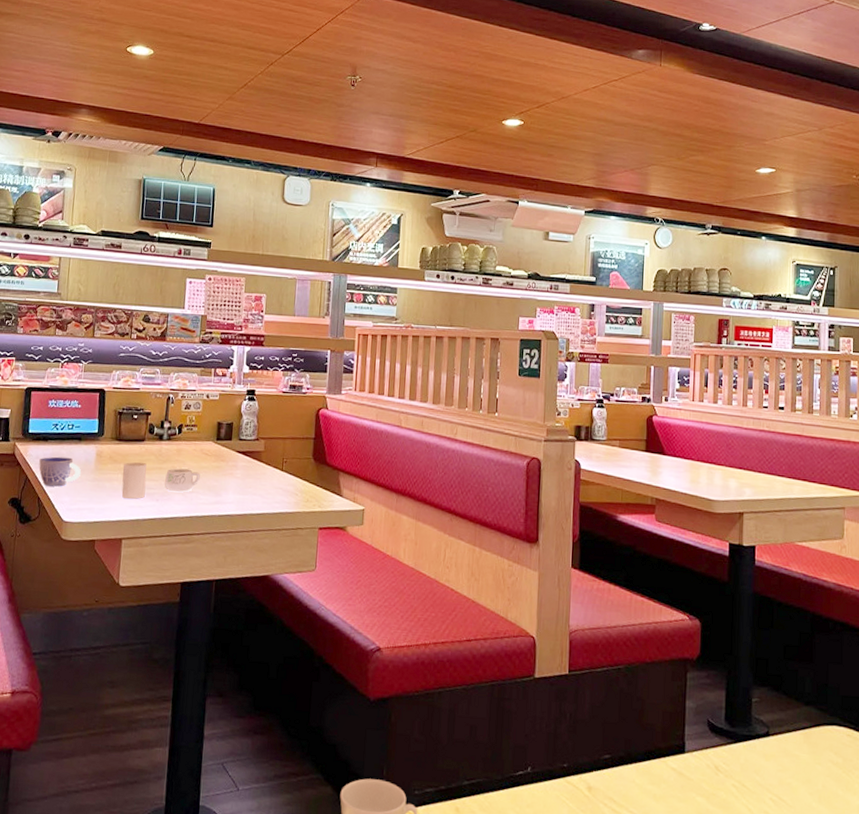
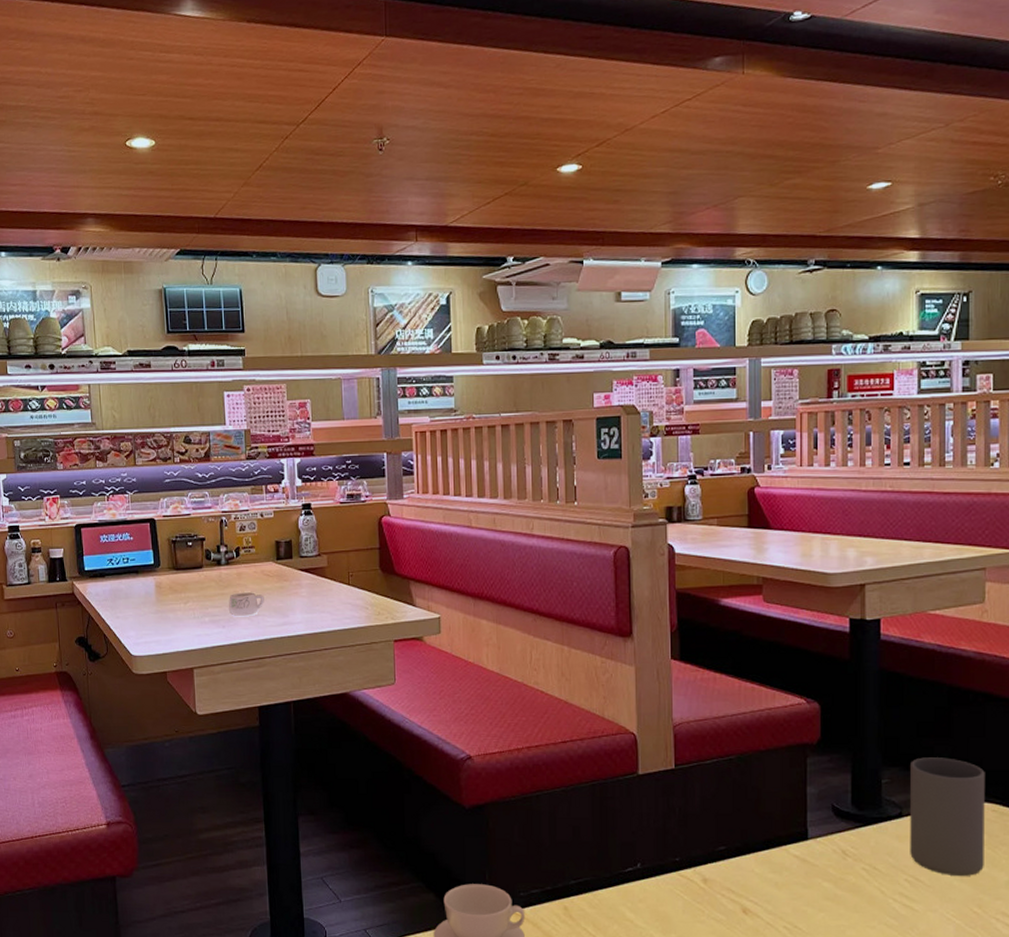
cup: present [39,456,81,487] -> none [100,591,143,622]
cup: present [121,462,147,500] -> none [184,590,210,629]
cup: none [775,679,842,799] -> present [910,757,985,877]

